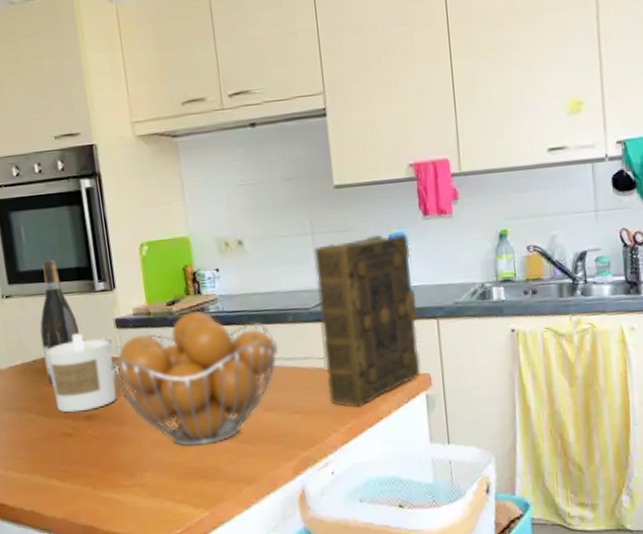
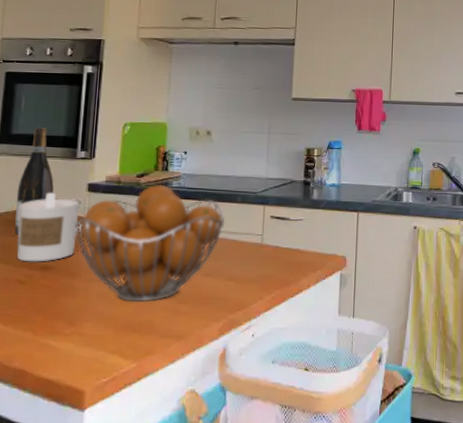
book: present [314,233,421,408] -> none [261,140,344,279]

